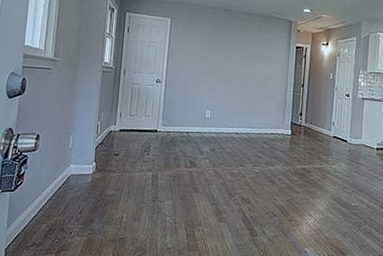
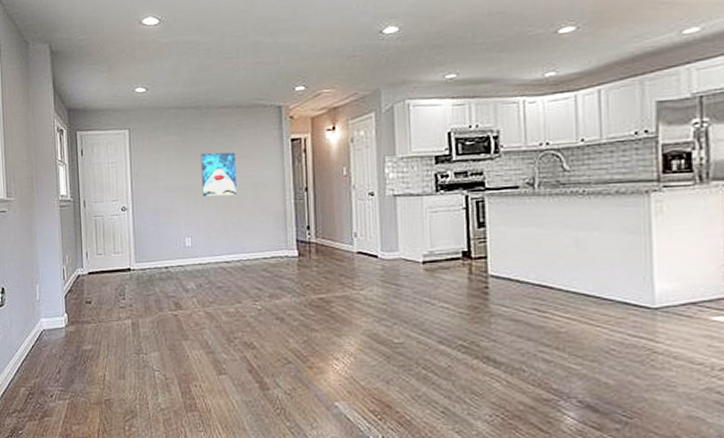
wall art: none [224,46,253,83] -> present [200,152,237,197]

